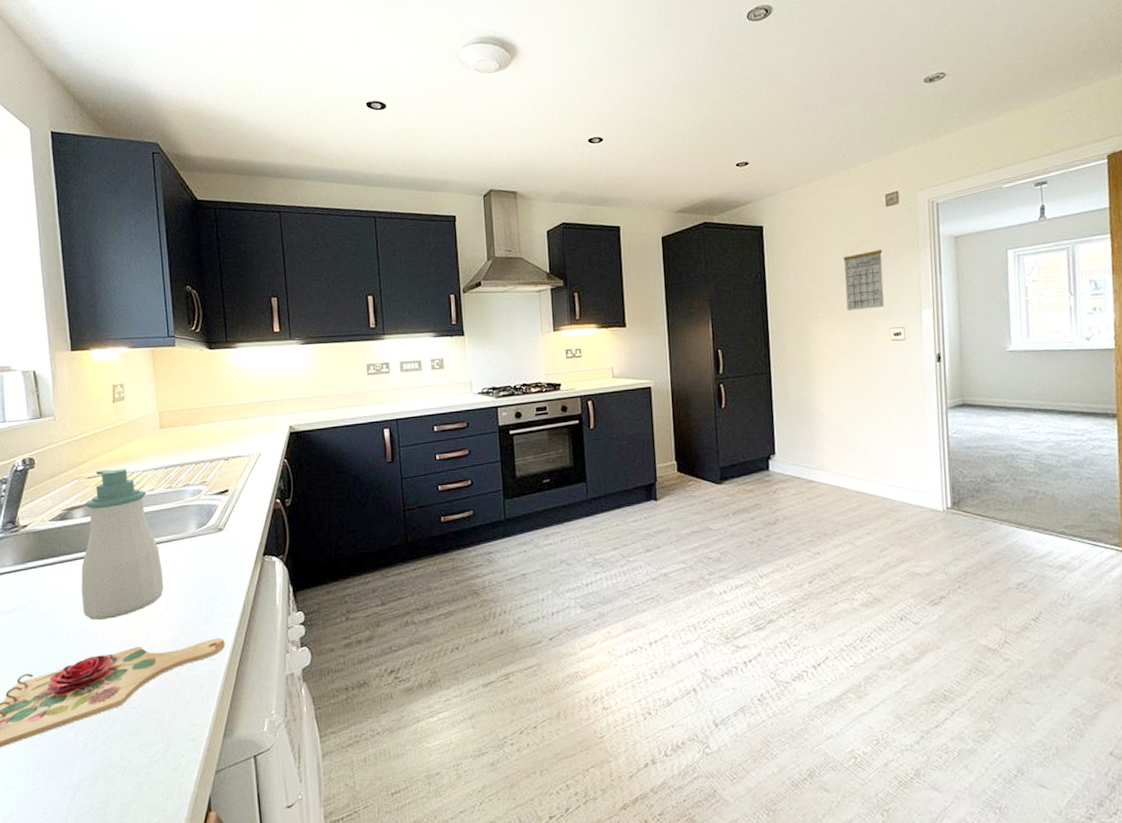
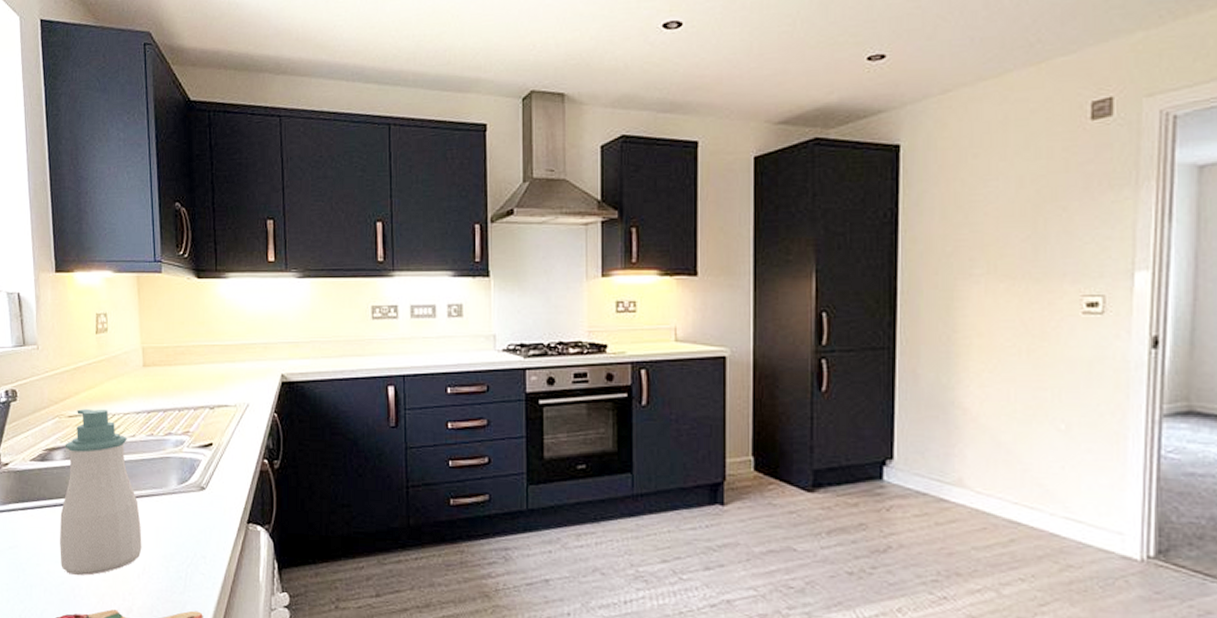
calendar: present [843,242,884,310] -> none [1017,171,1080,267]

